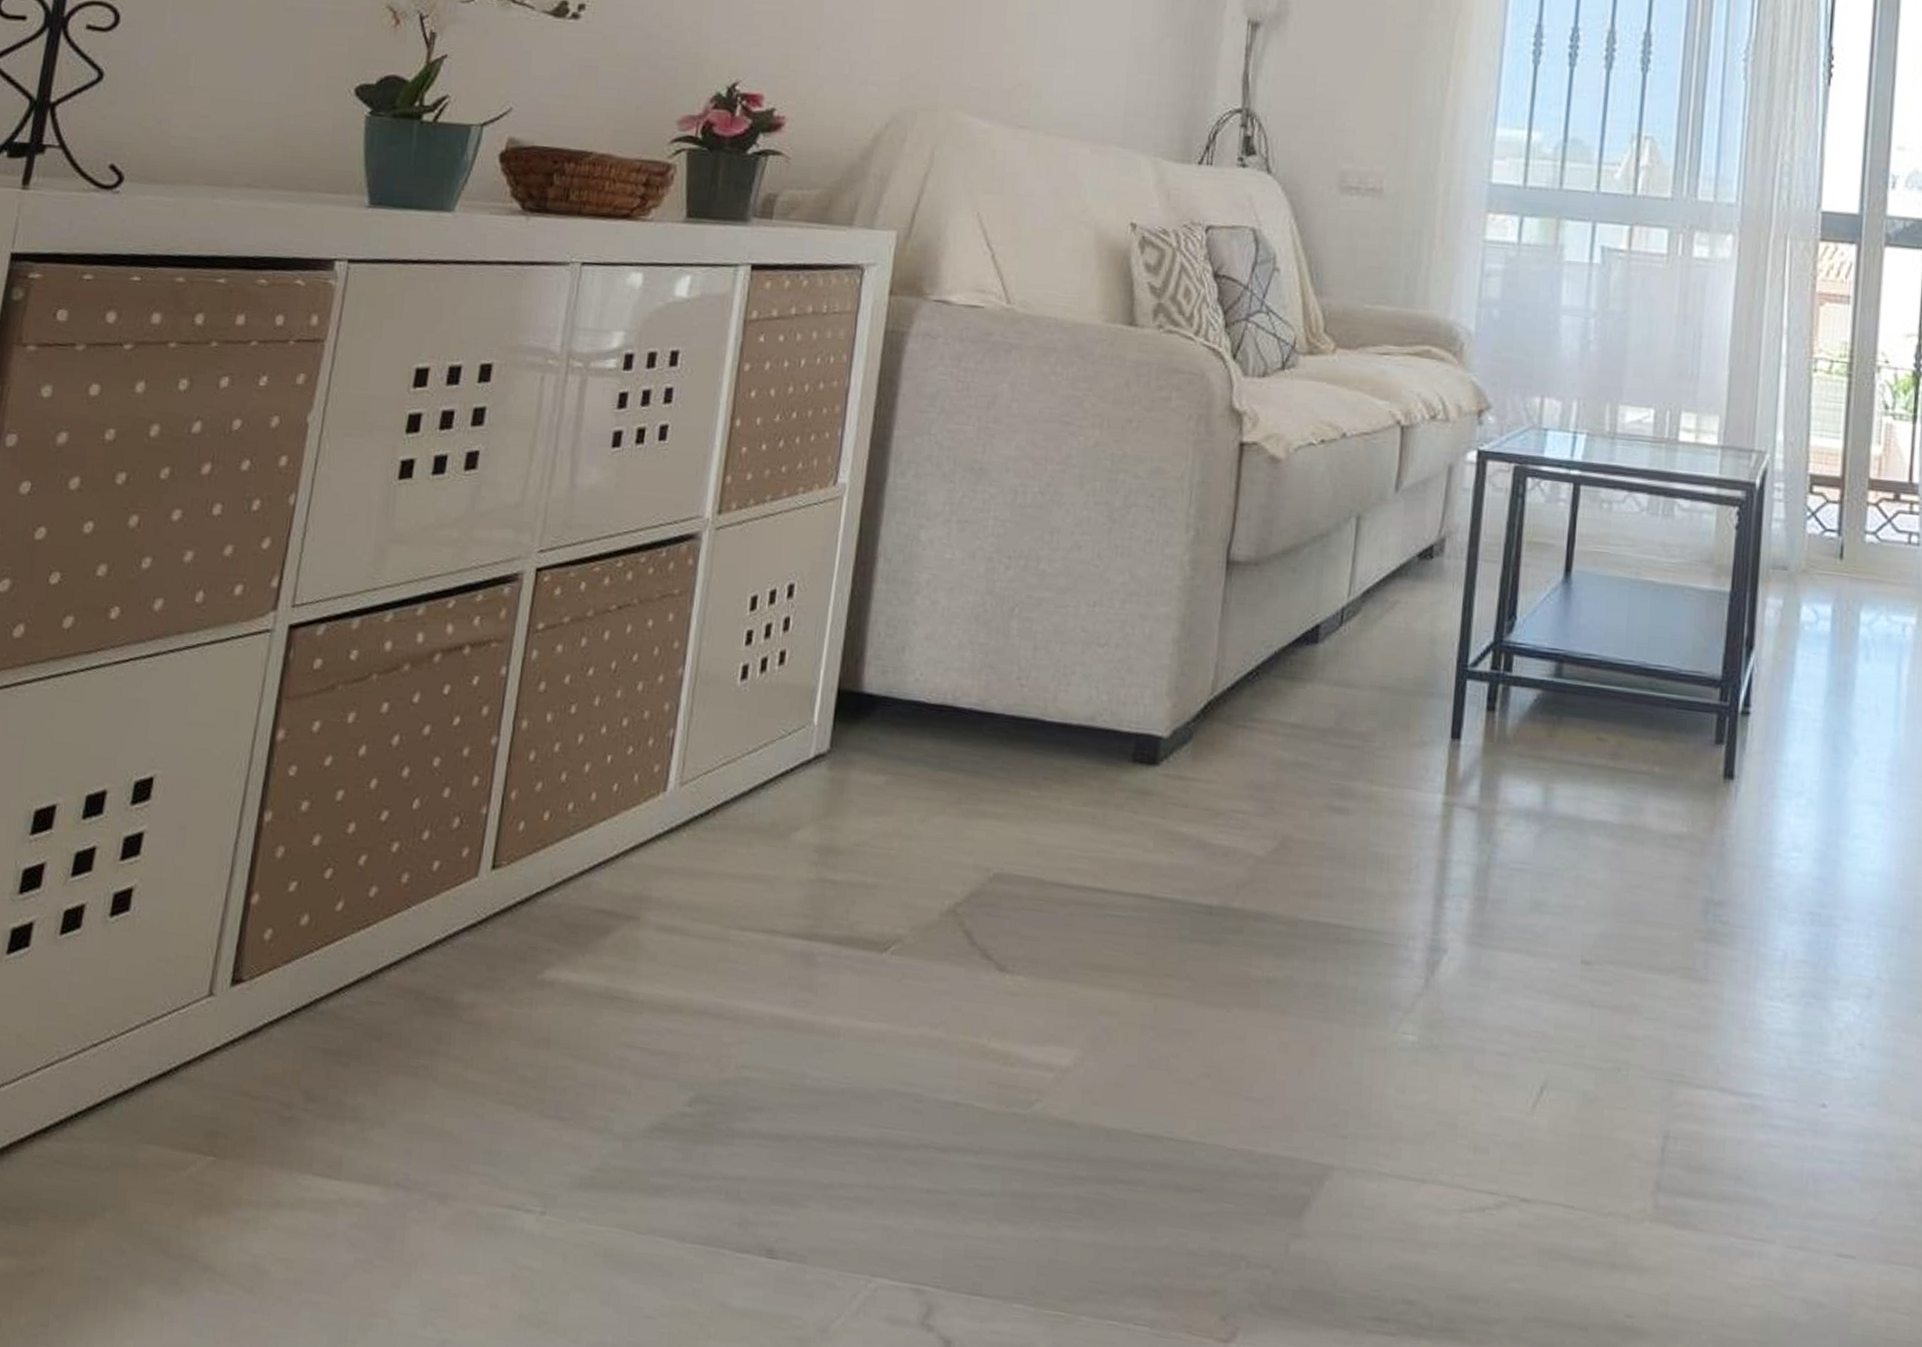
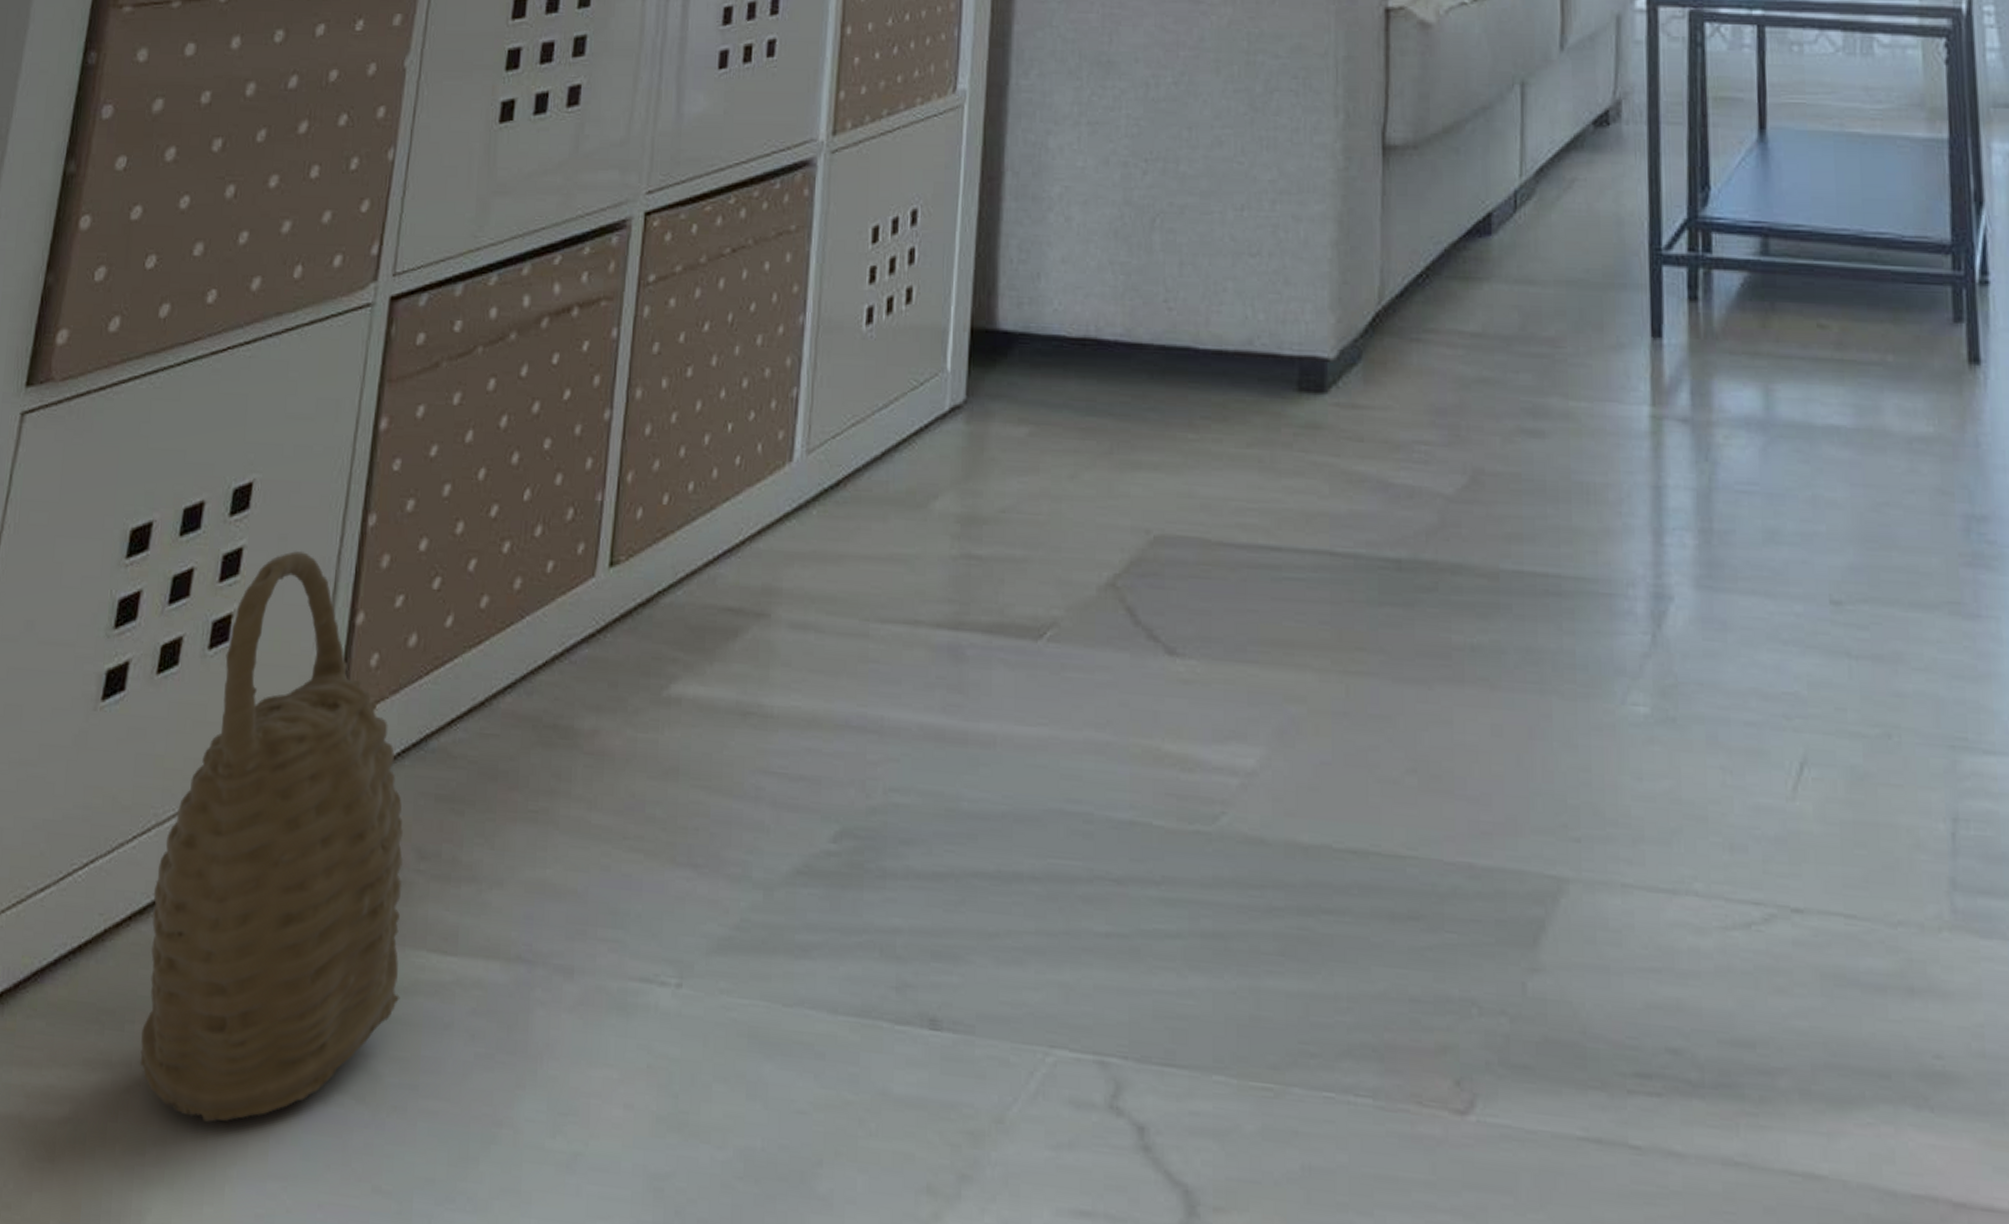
basket: none [43,838,292,1303] -> present [140,550,403,1122]

